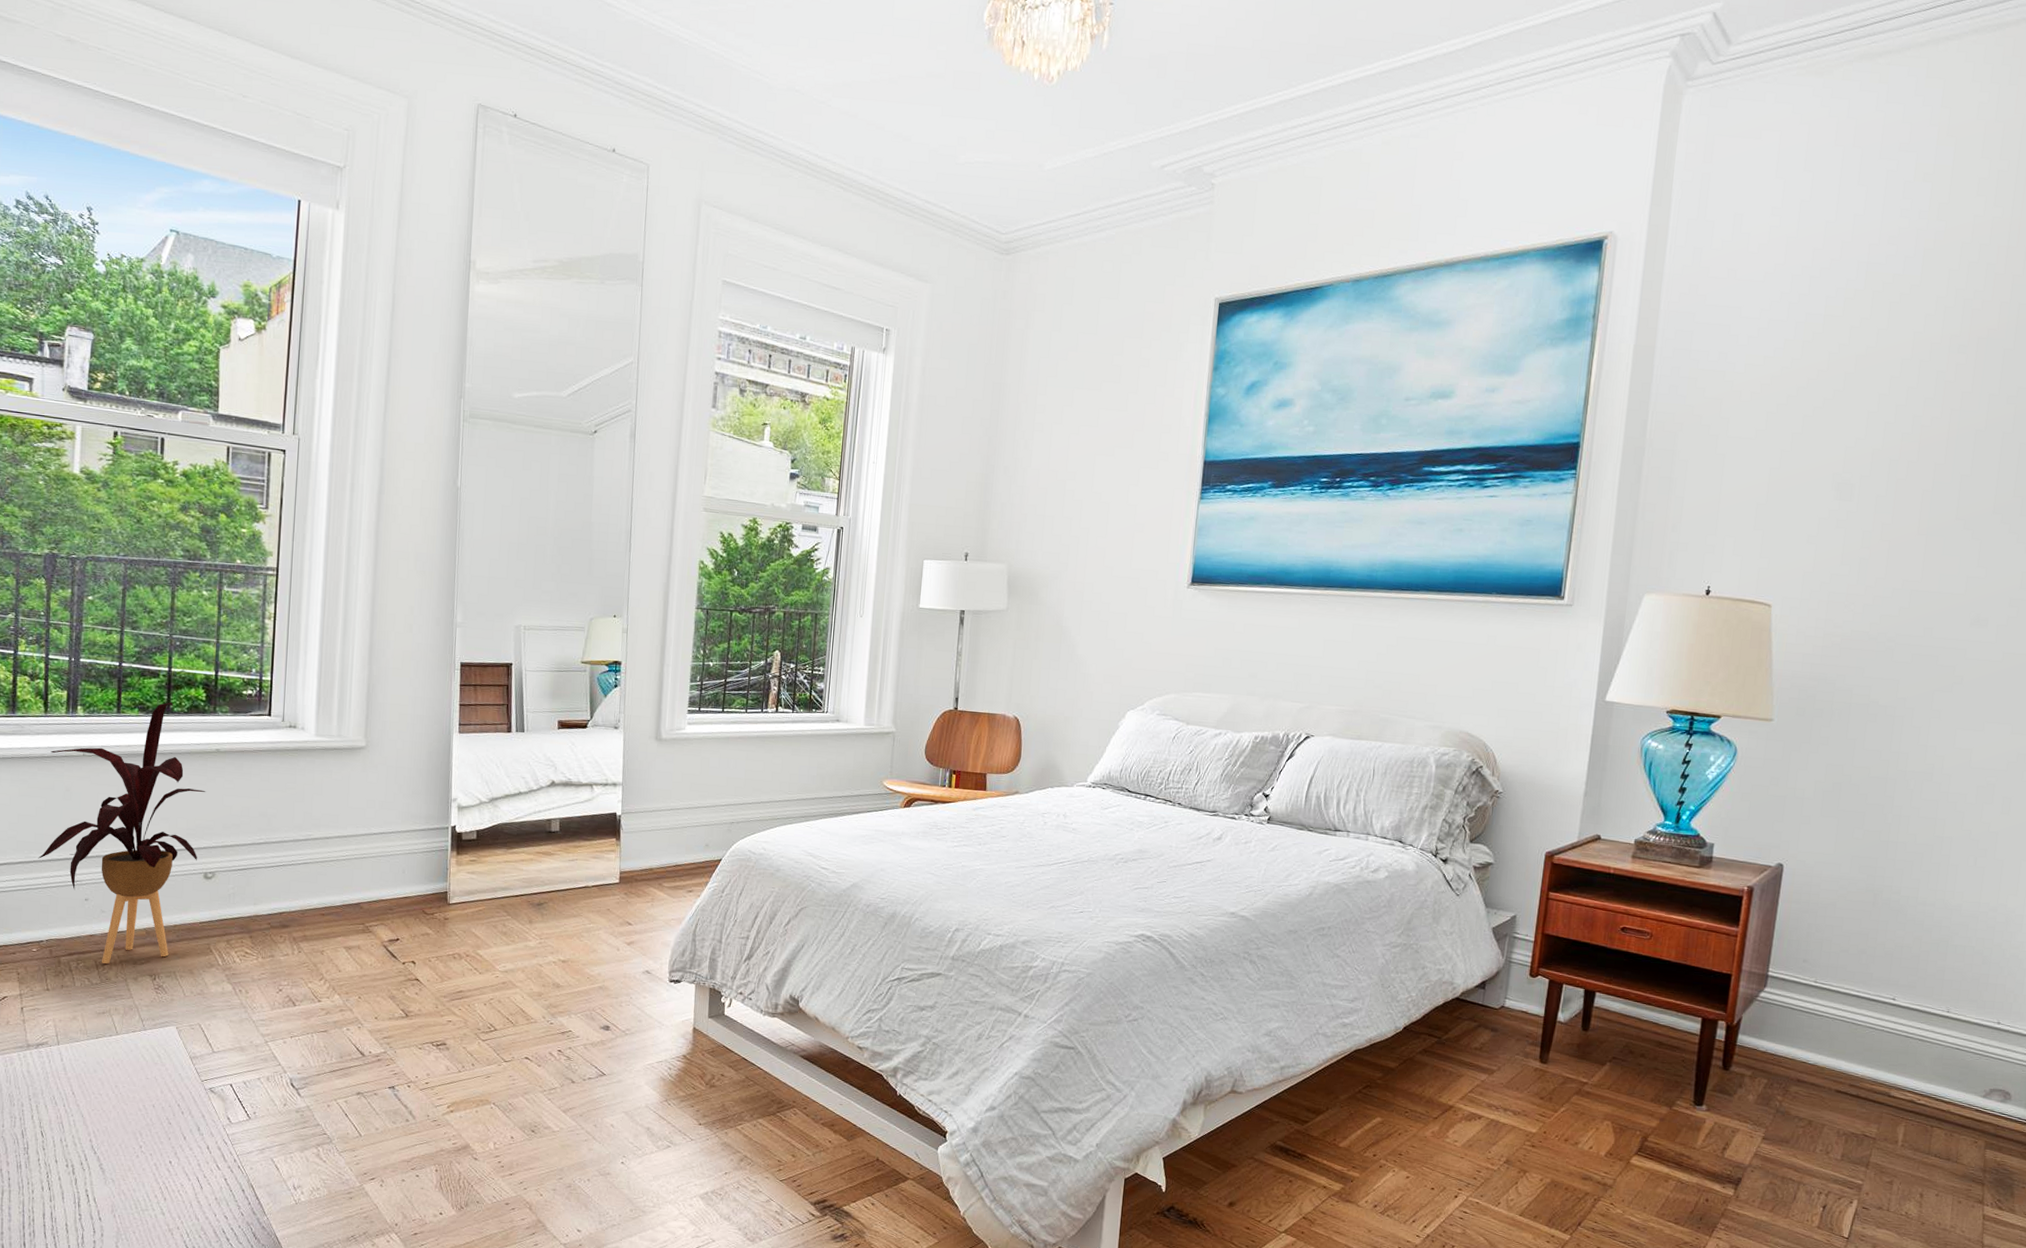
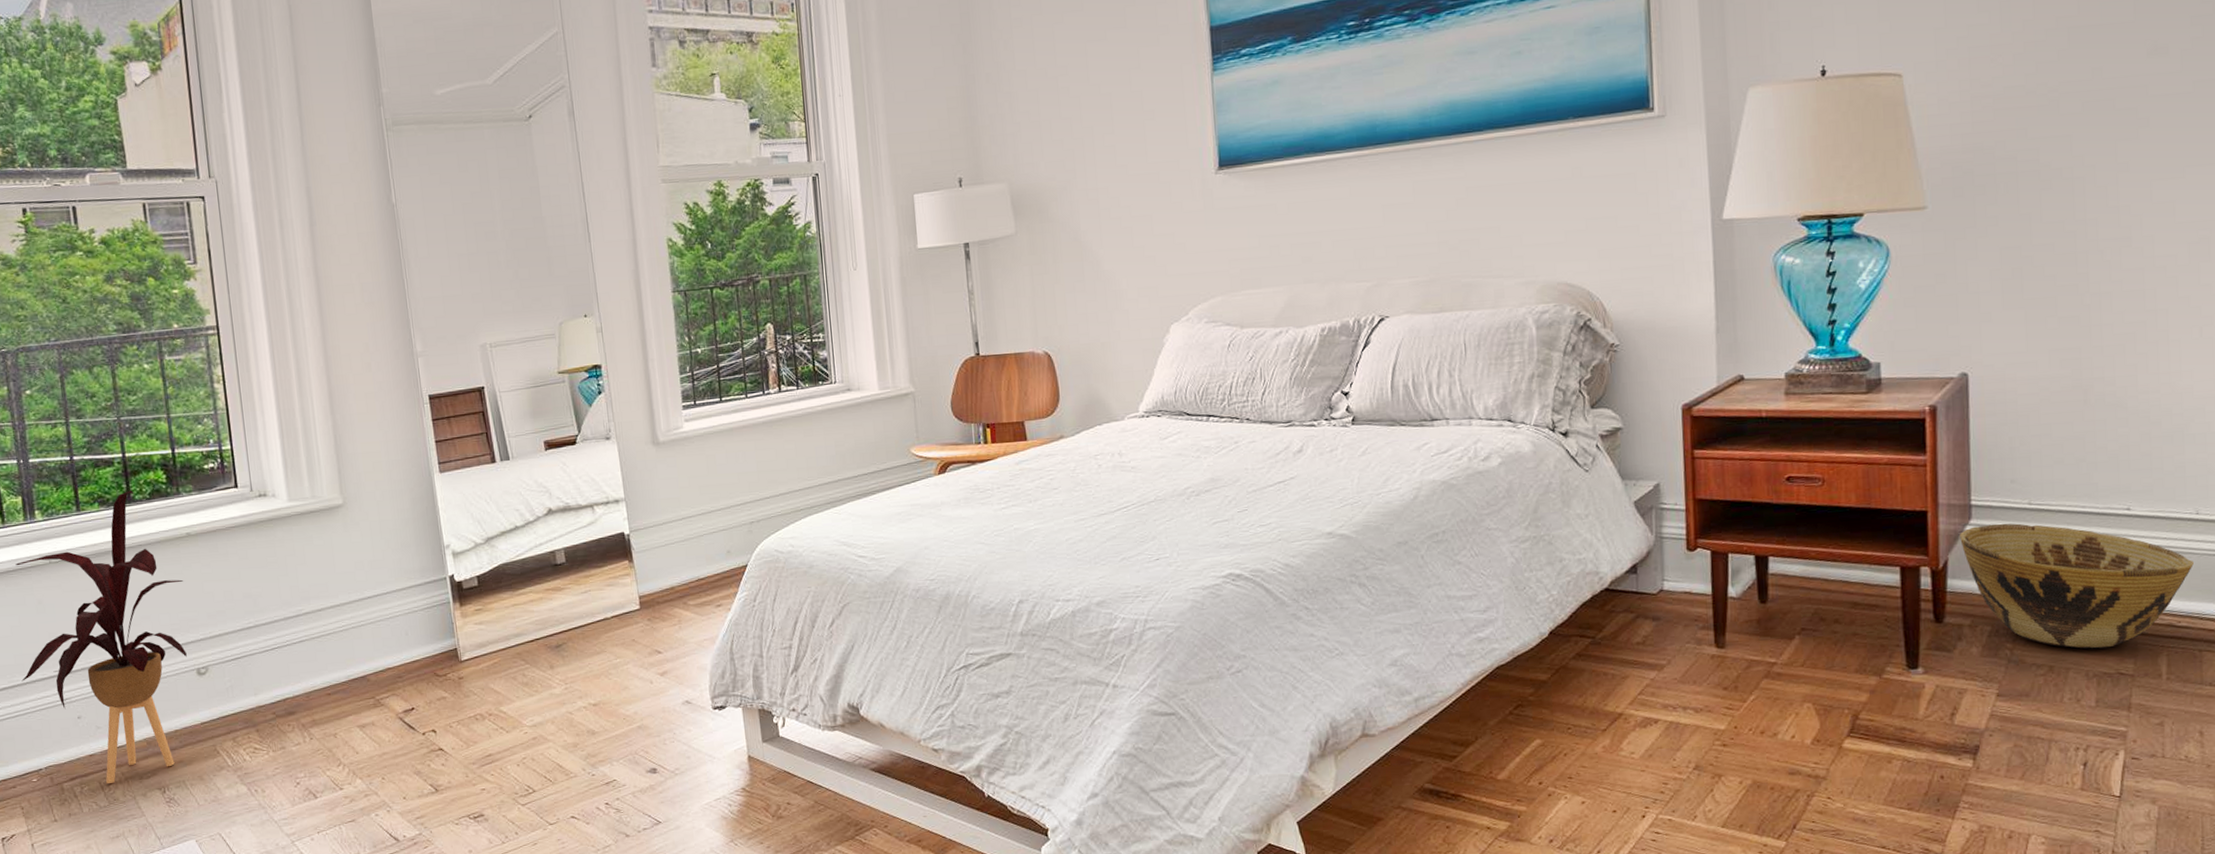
woven basket: none [1754,994,1939,1113] -> present [1960,523,2194,649]

